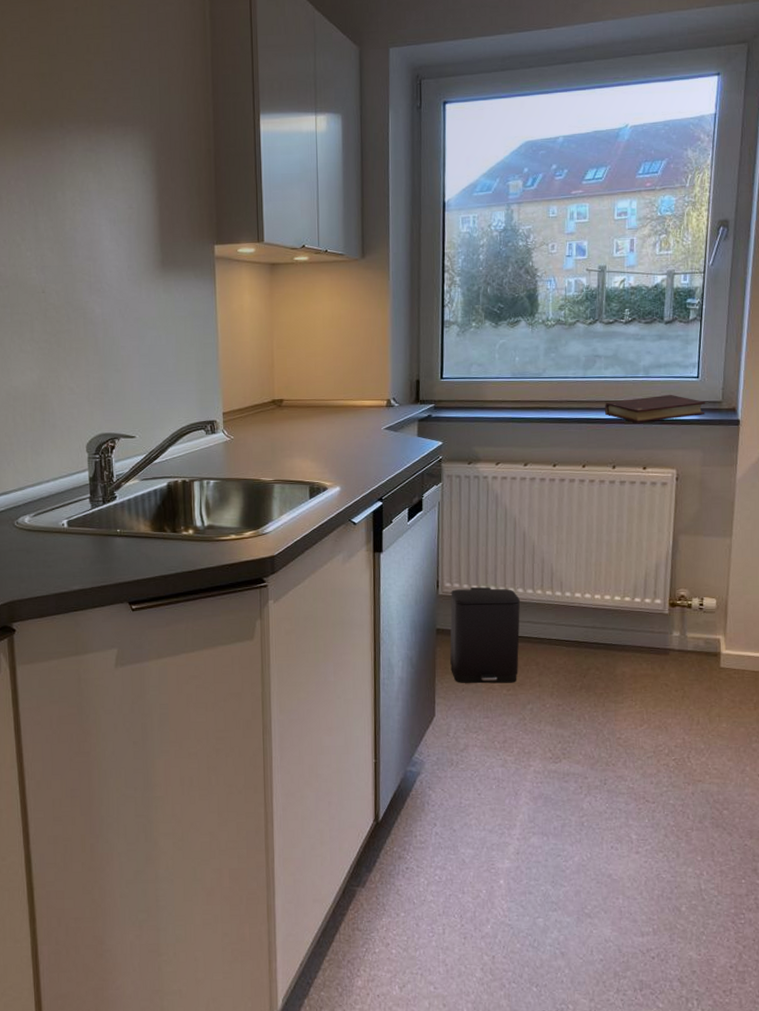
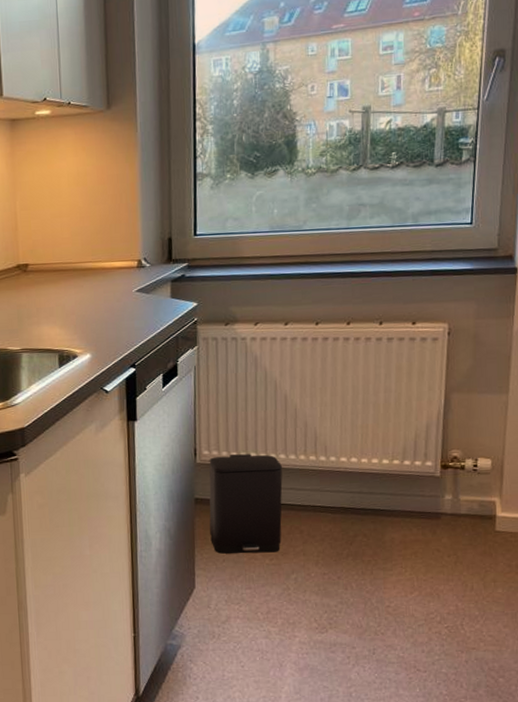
book: present [604,394,706,423] -> none [370,242,480,275]

